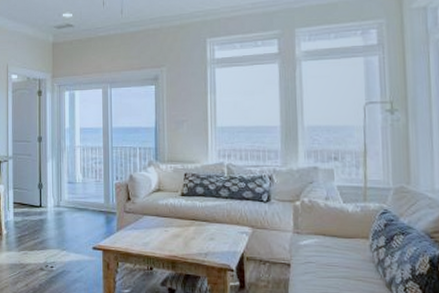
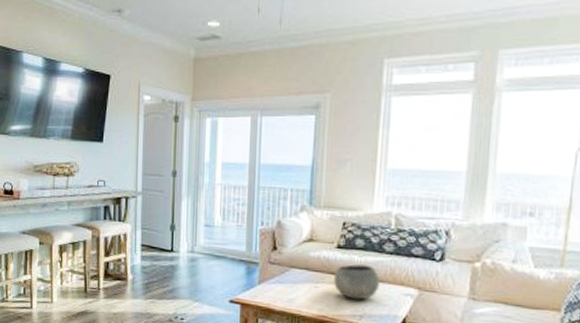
bowl: none [181,208,220,240] -> present [334,263,381,300]

